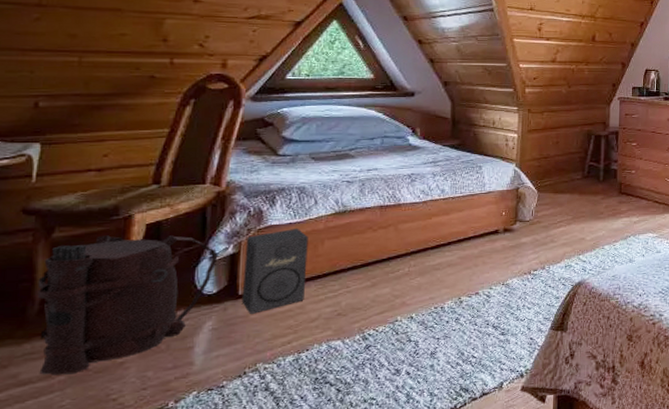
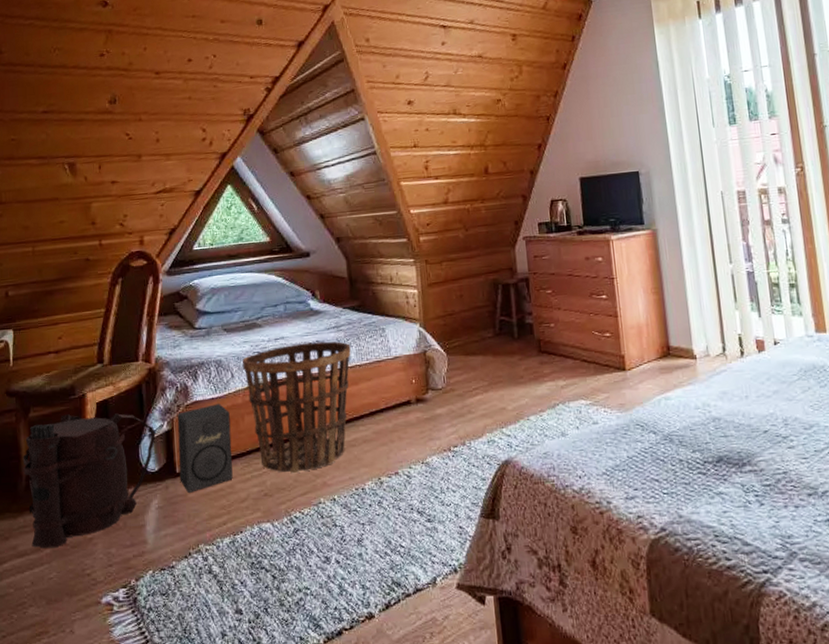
basket: none [329,174,446,295] -> present [242,341,351,474]

